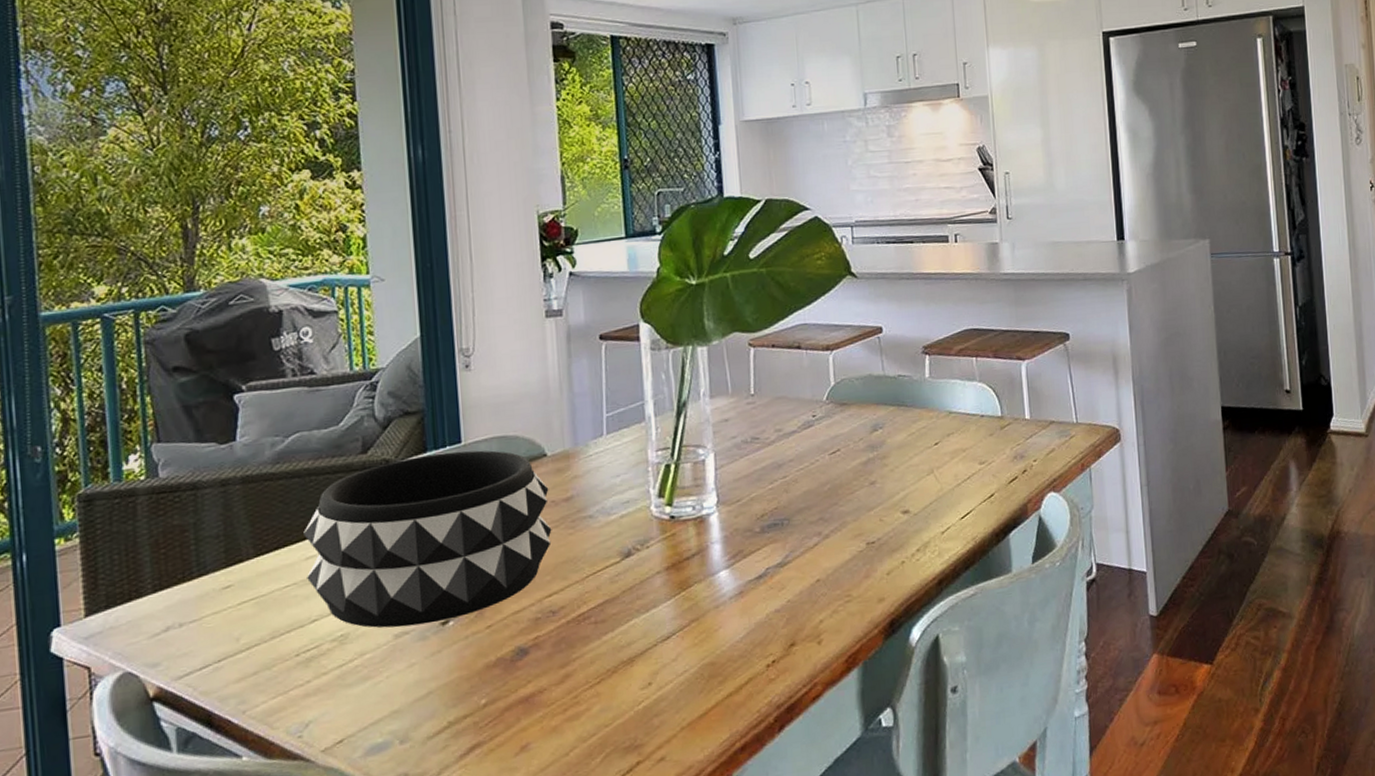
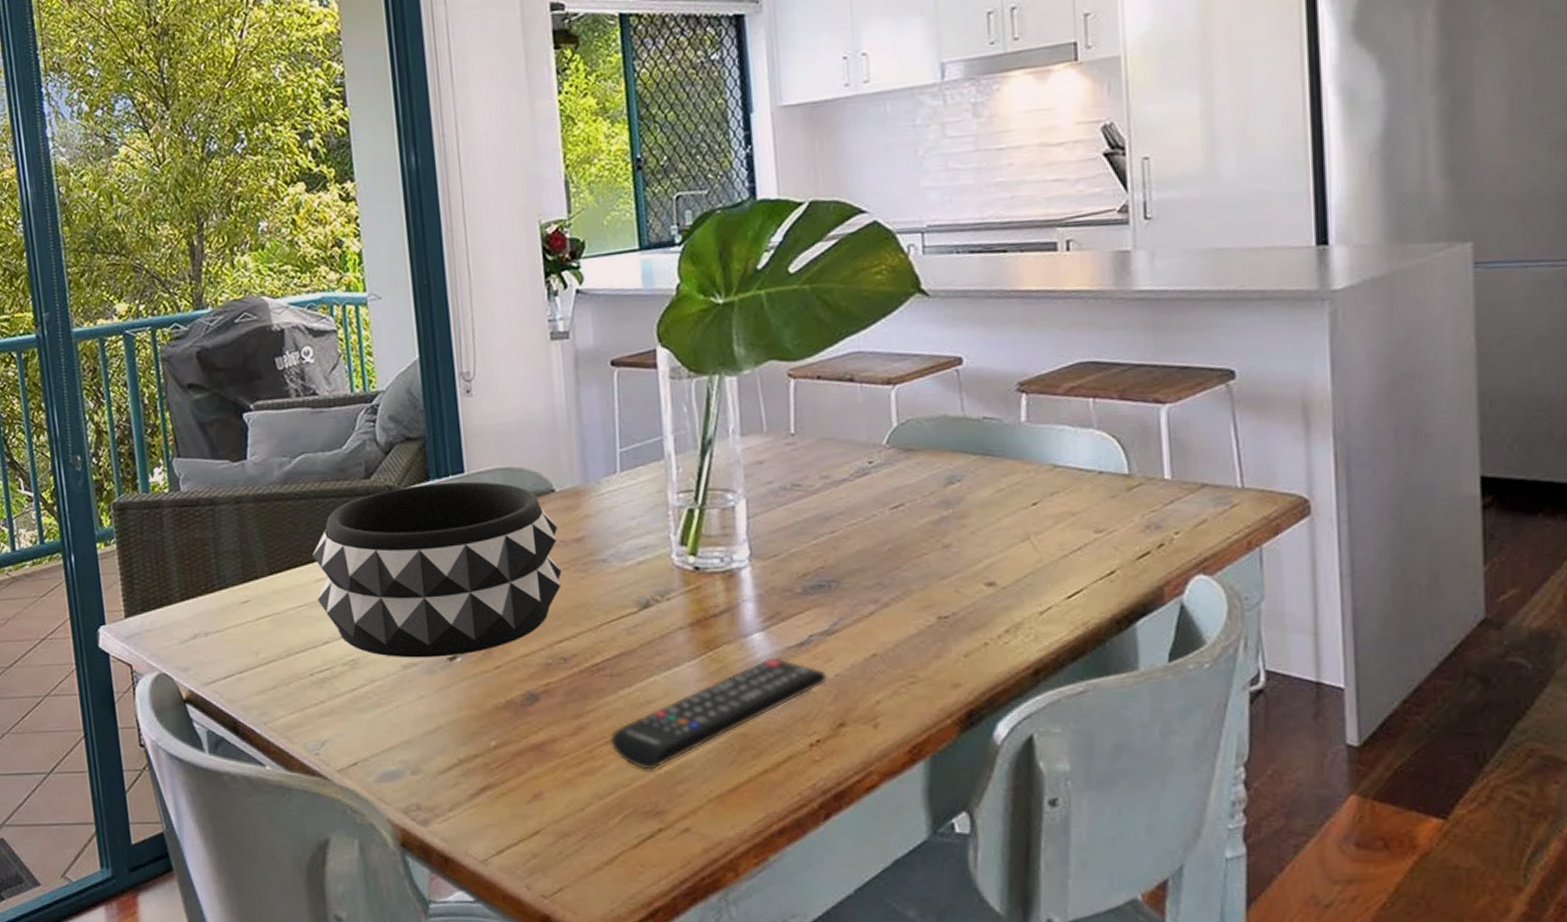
remote control: none [593,590,781,708] -> present [609,657,828,770]

